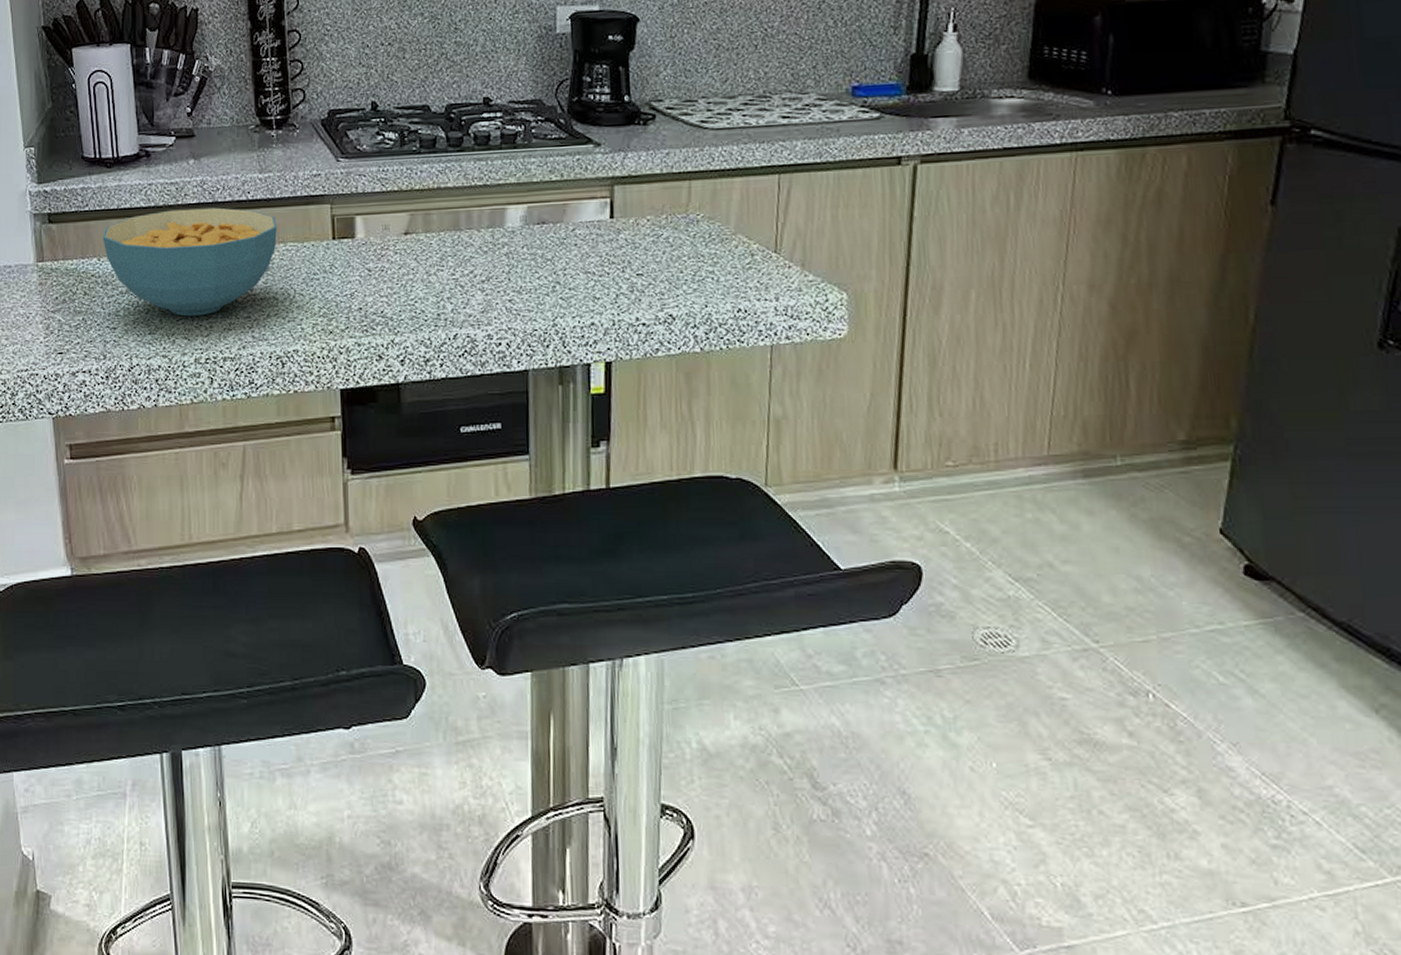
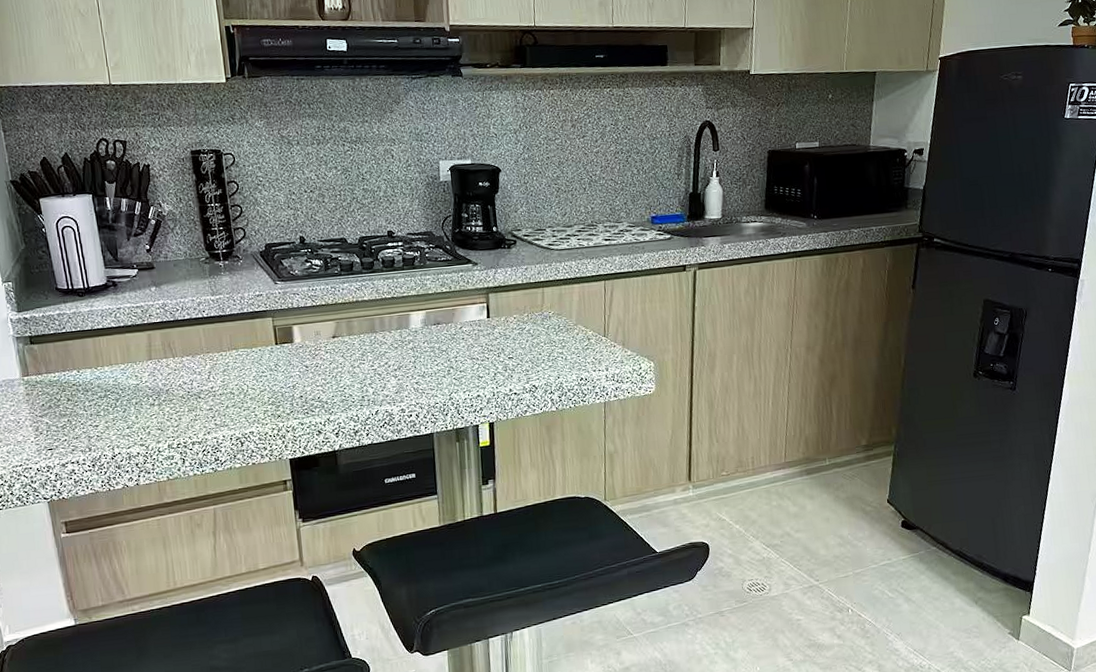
cereal bowl: present [103,207,277,317] -> none [80,324,230,412]

